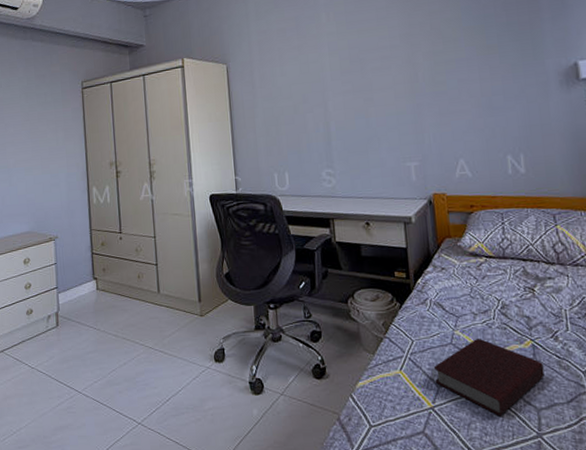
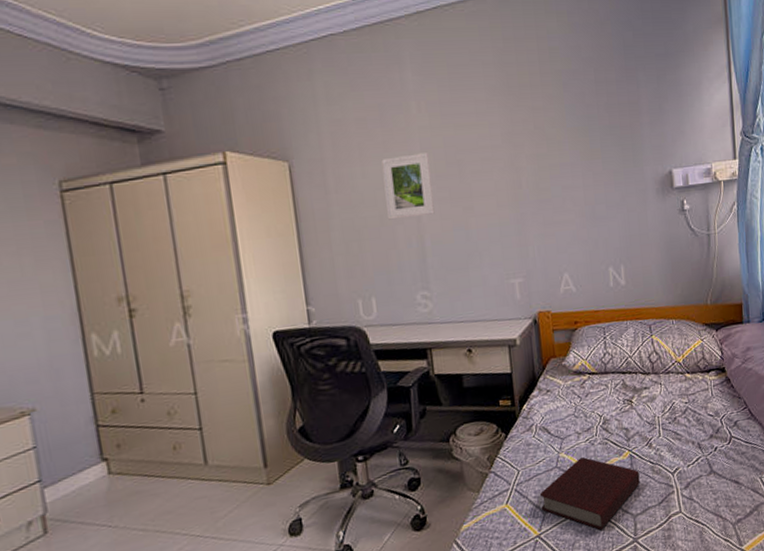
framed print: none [296,54,339,109] -> present [381,153,435,220]

